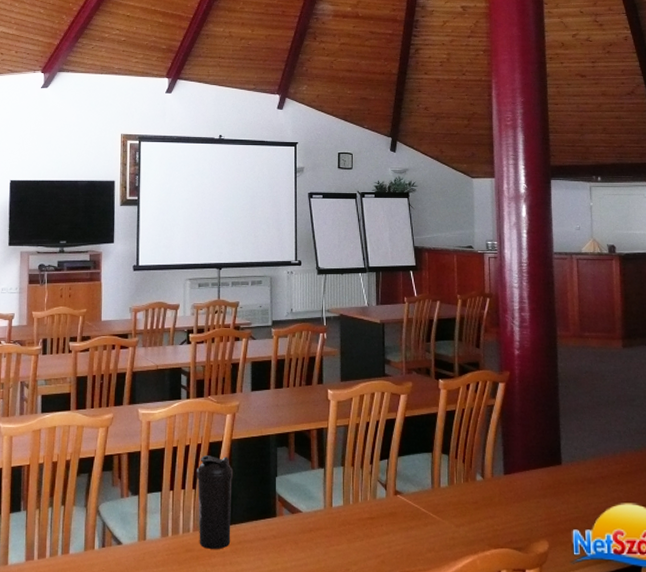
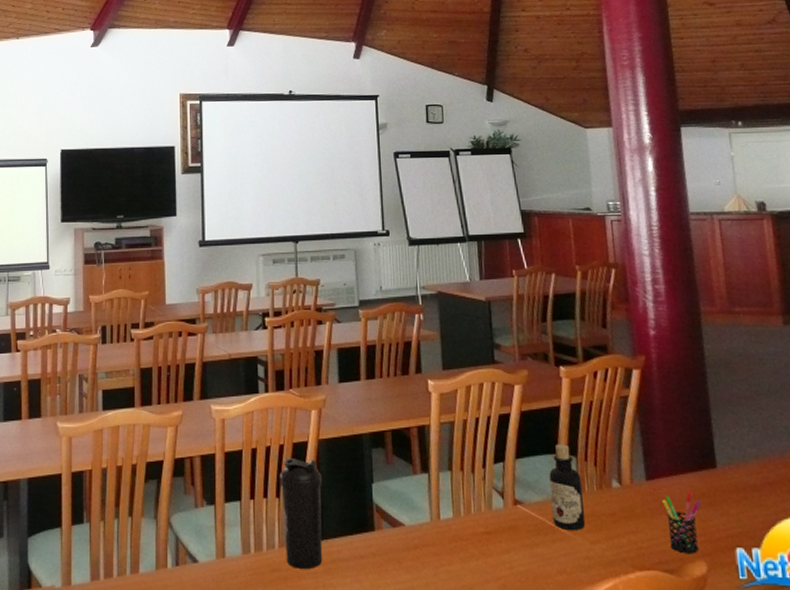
bottle: none [425,444,453,515] -> present [549,444,586,530]
pen holder: none [516,483,547,534] -> present [662,491,701,553]

